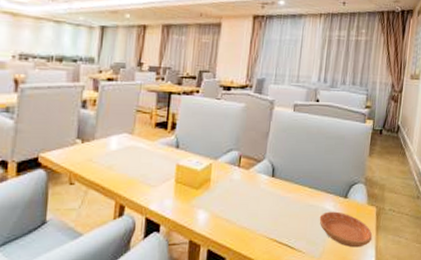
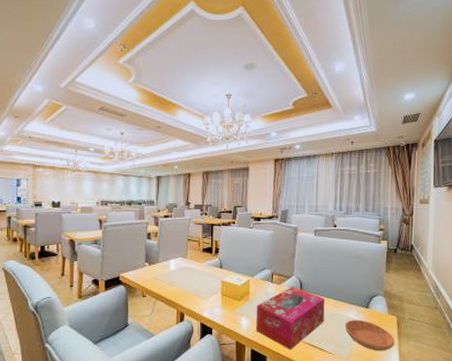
tissue box: none [215,172,299,250] -> present [256,287,324,350]

